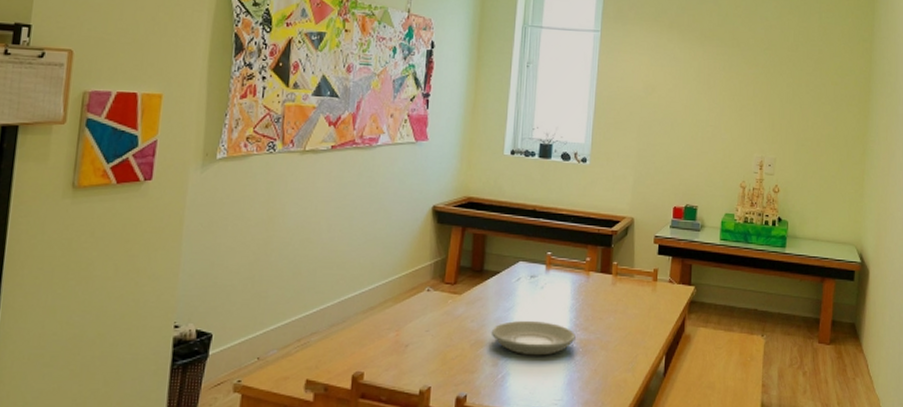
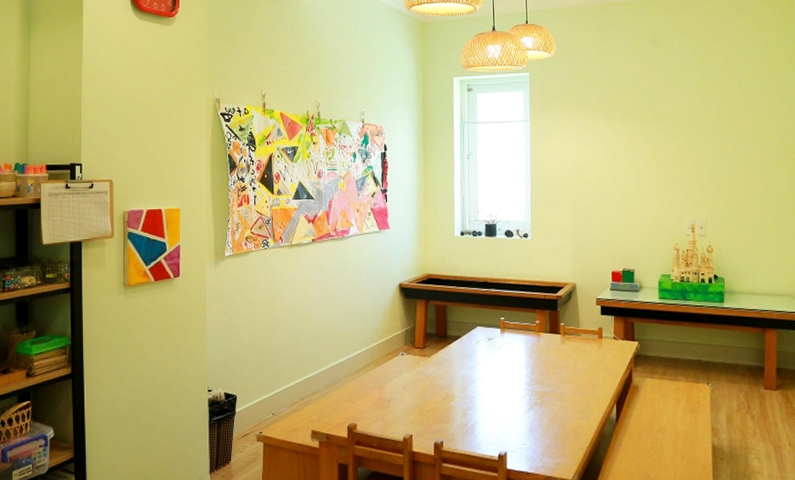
plate: present [491,320,576,356] -> none [458,376,533,407]

